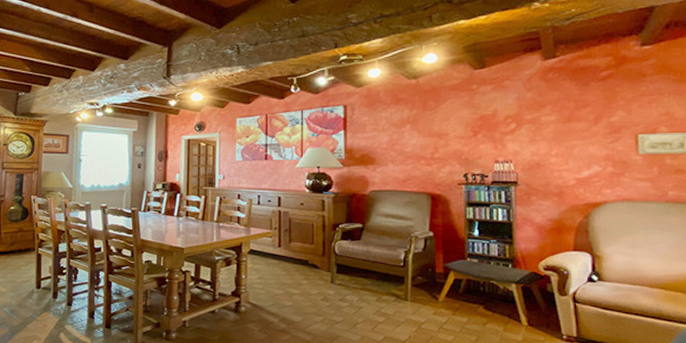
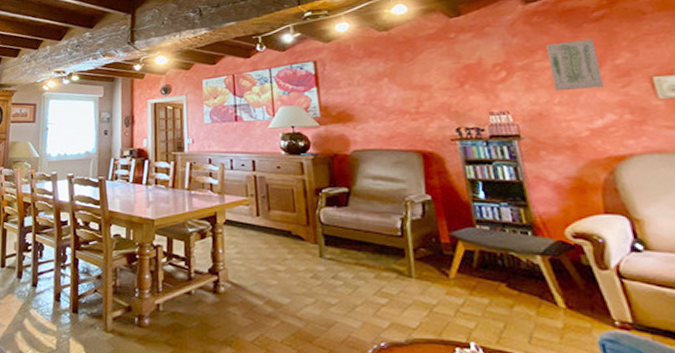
wall art: none [554,97,597,143] -> present [545,38,605,90]

